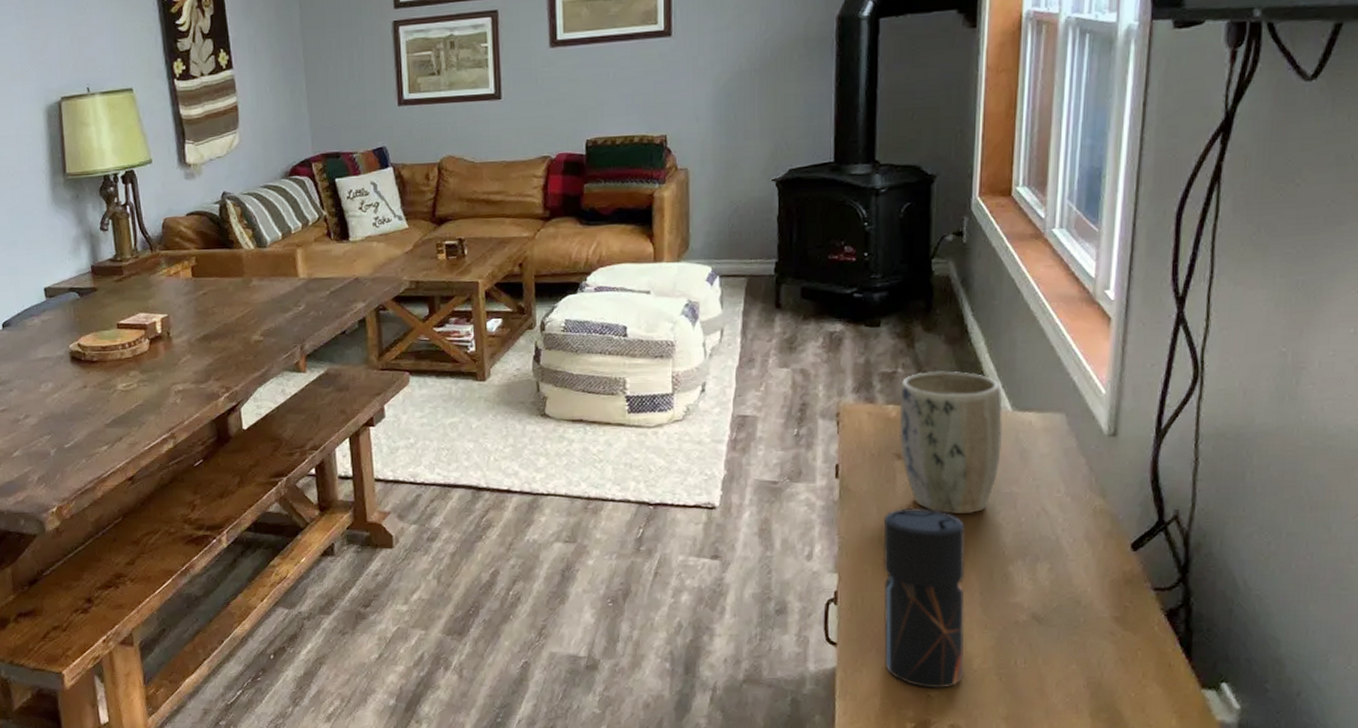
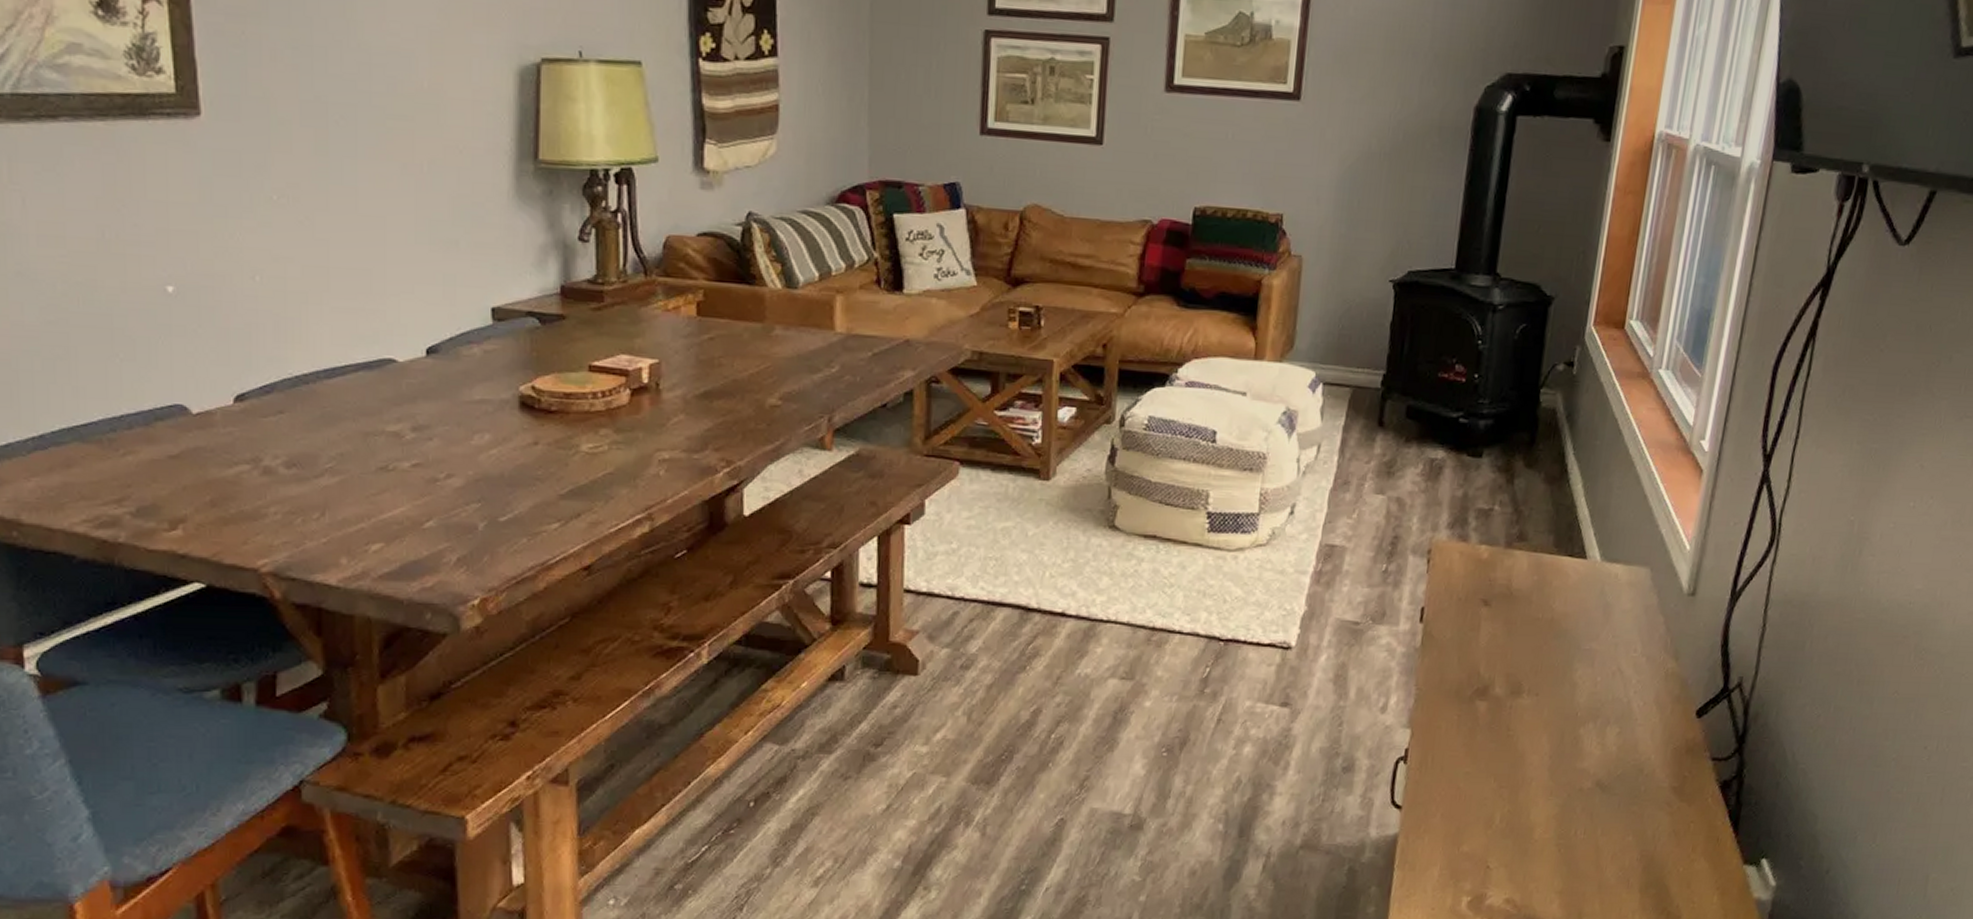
pepper grinder: present [883,507,966,689] -> none [1447,659,1543,859]
plant pot: present [899,371,1003,514] -> none [1488,511,1593,669]

